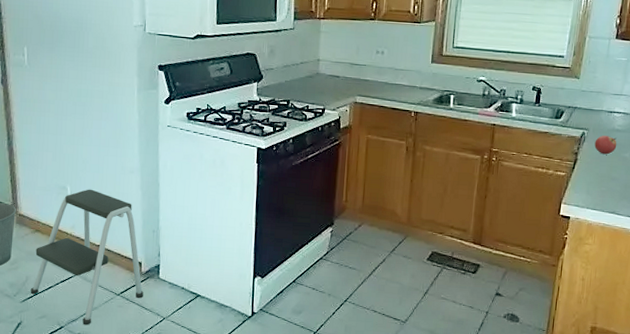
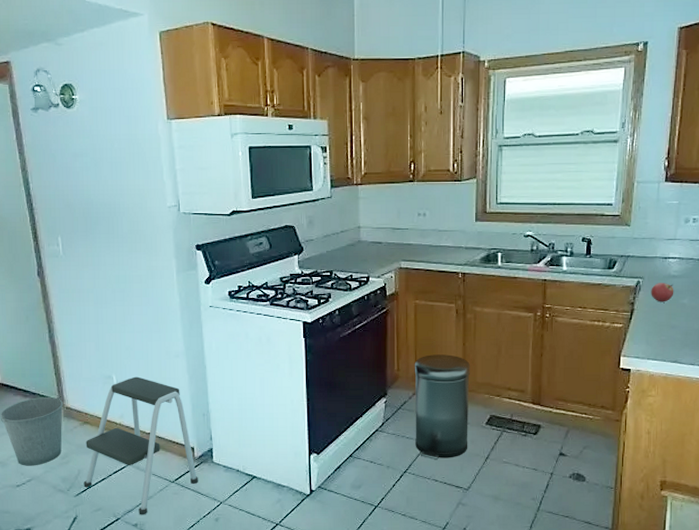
pedal bin: none [357,188,417,291] -> present [414,354,471,459]

